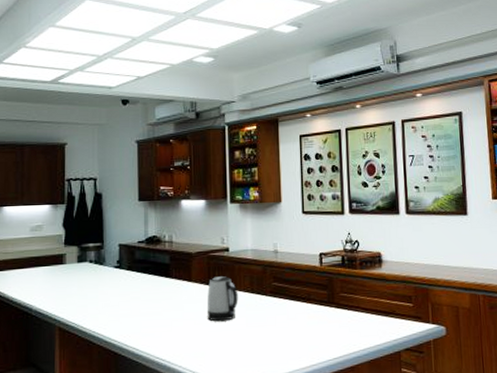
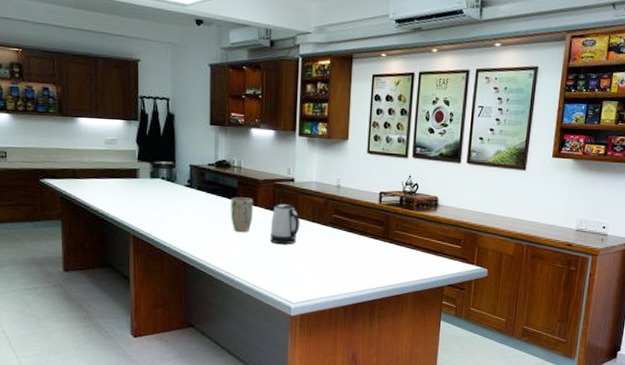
plant pot: none [163,273,188,312] -> present [230,197,254,232]

